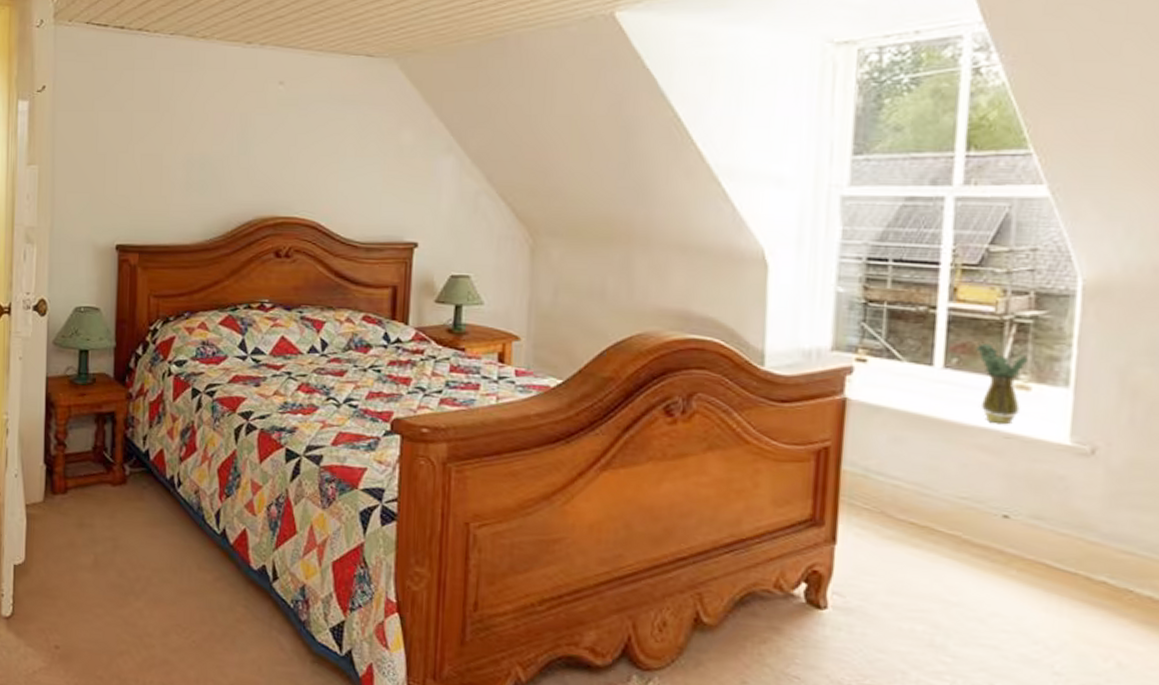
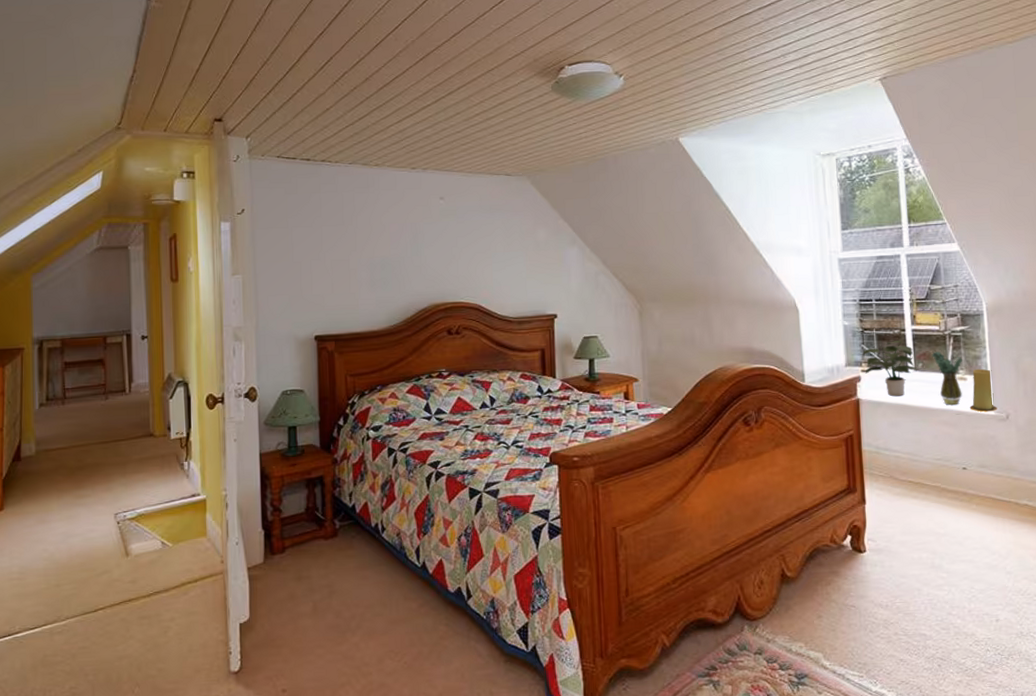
potted plant: none [861,320,955,402] -> present [863,340,921,397]
candle: none [1028,375,1078,442] -> present [969,368,998,413]

